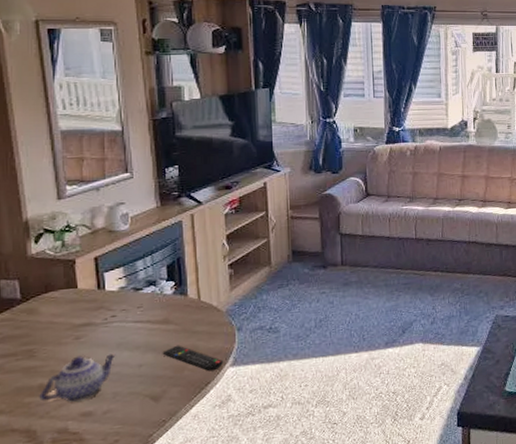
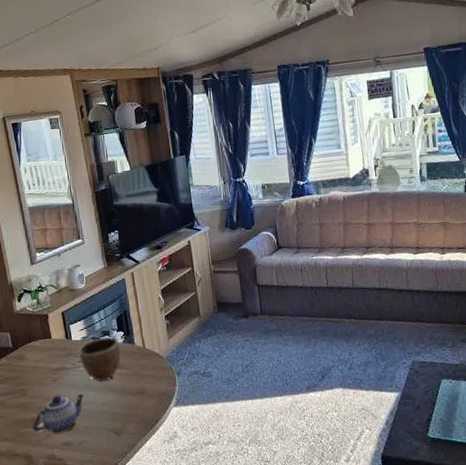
decorative bowl: none [113,287,169,340] -> present [78,337,121,382]
remote control: present [162,345,224,372] -> none [119,387,169,411]

